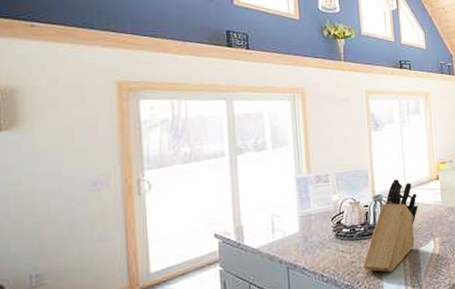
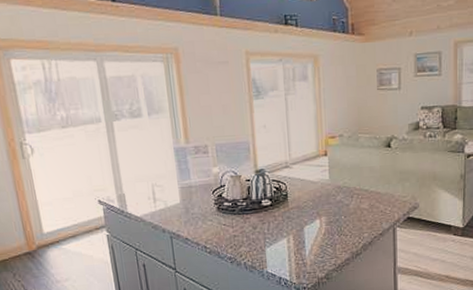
knife block: present [362,178,418,272] -> none [245,152,303,248]

